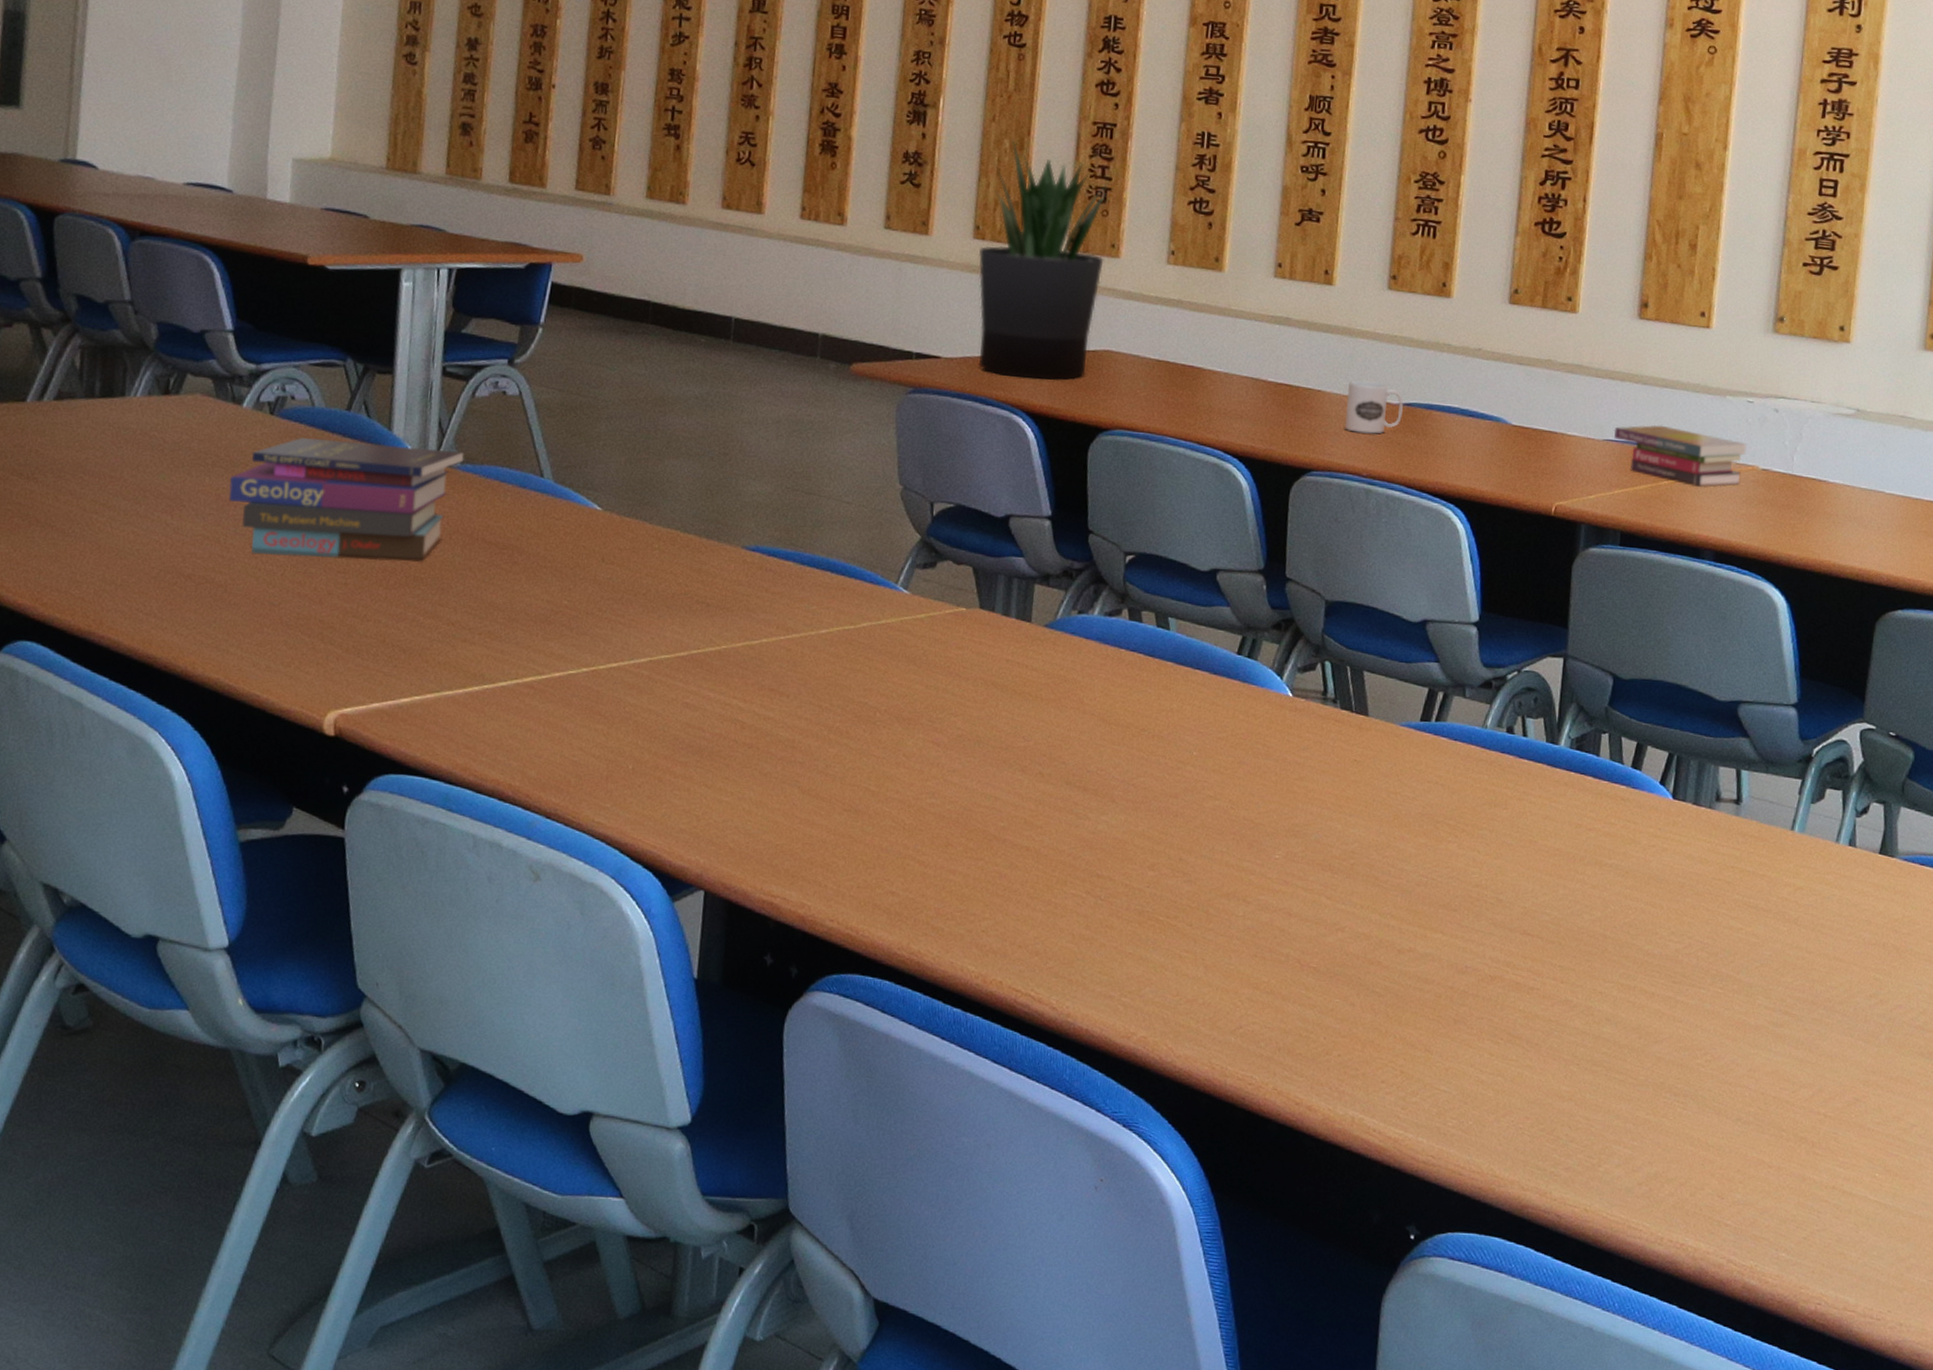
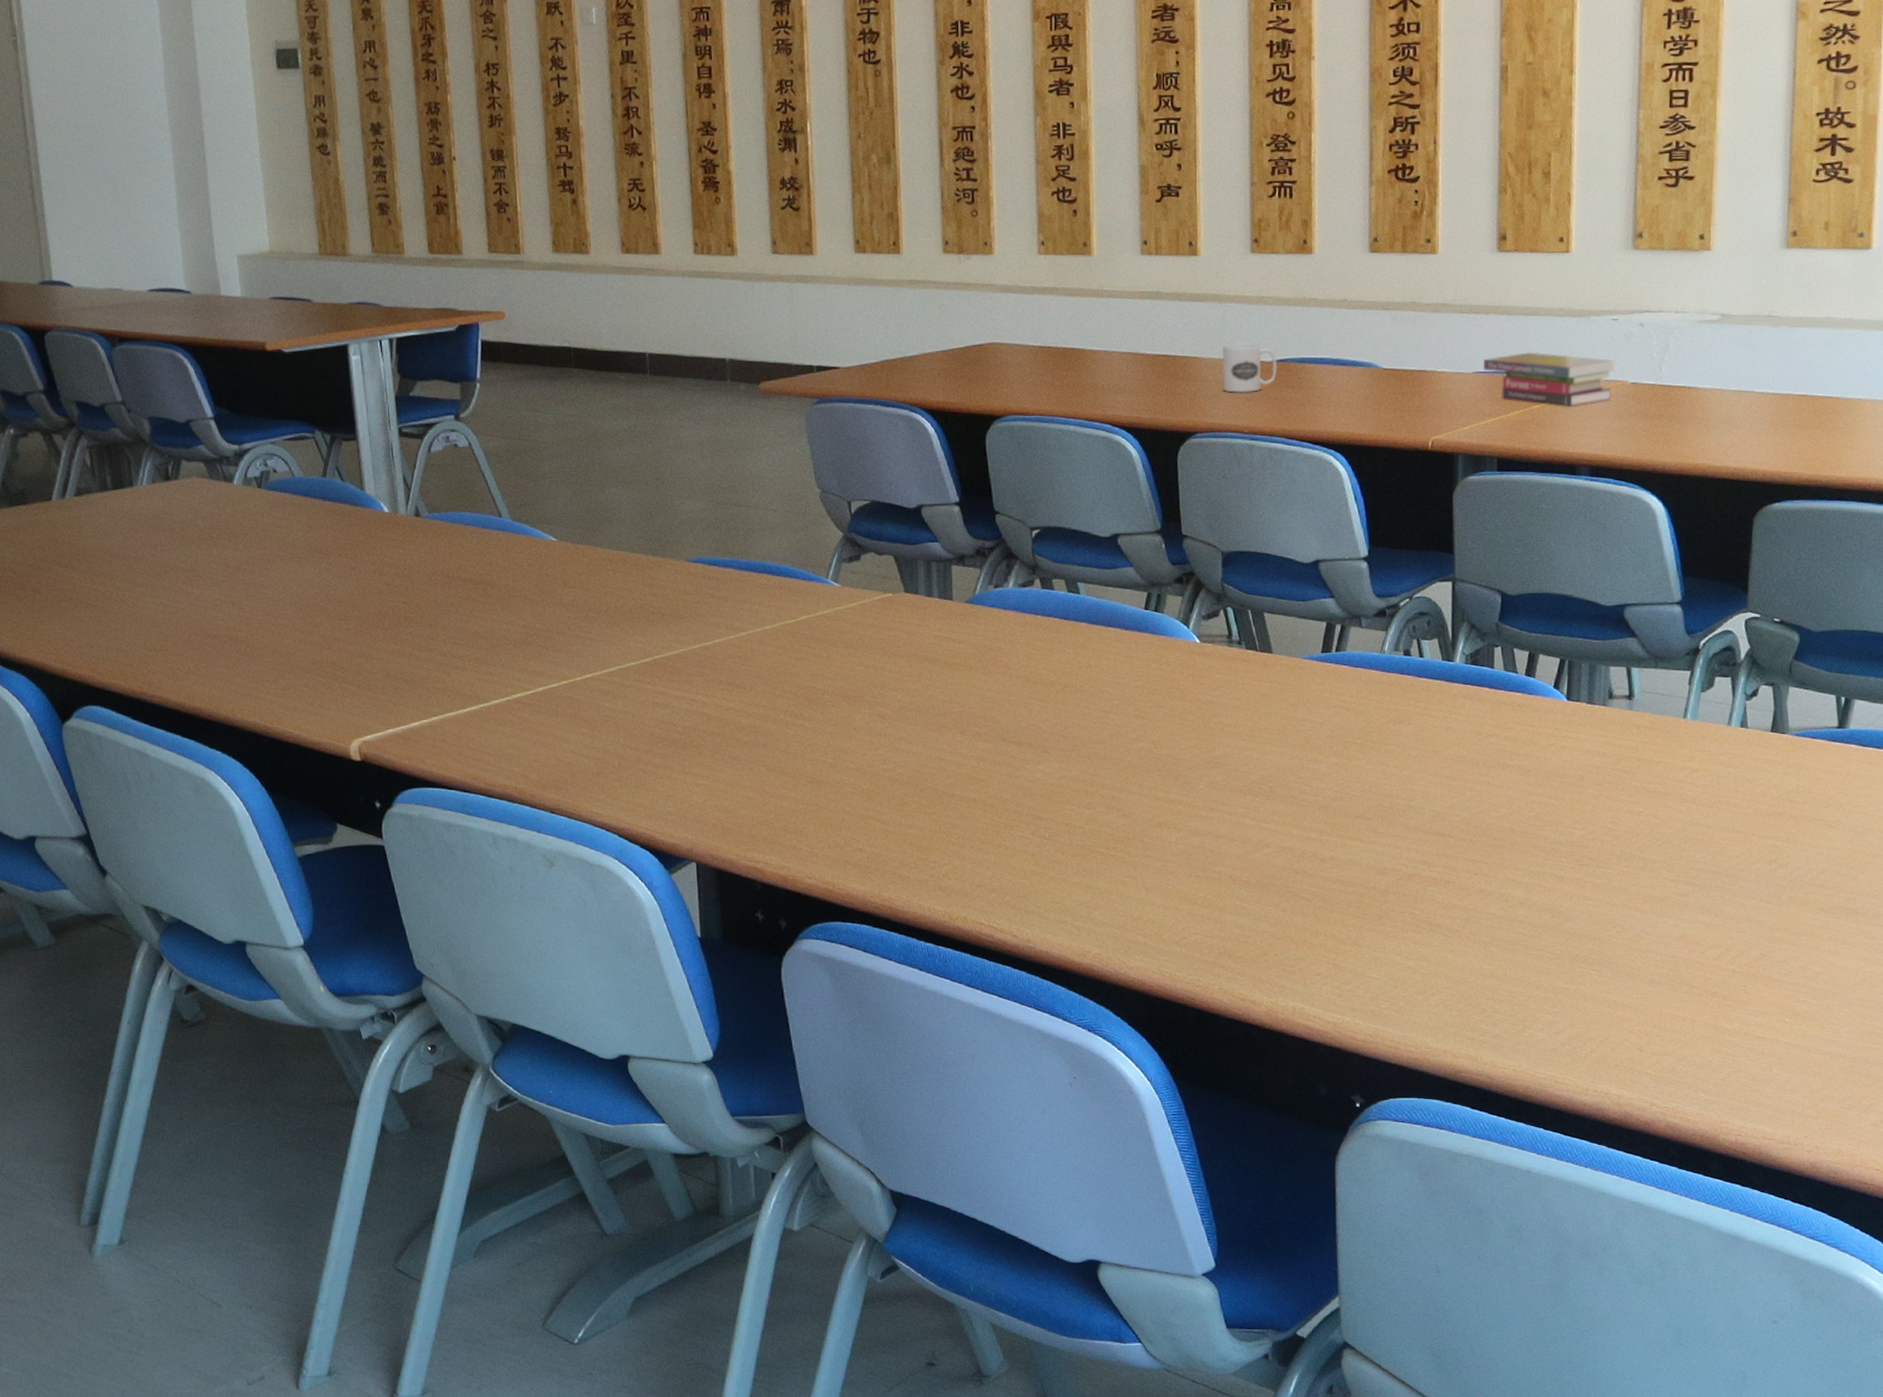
books: present [228,438,464,563] -> none [234,503,431,612]
planter: present [978,138,1108,381] -> none [861,152,979,379]

